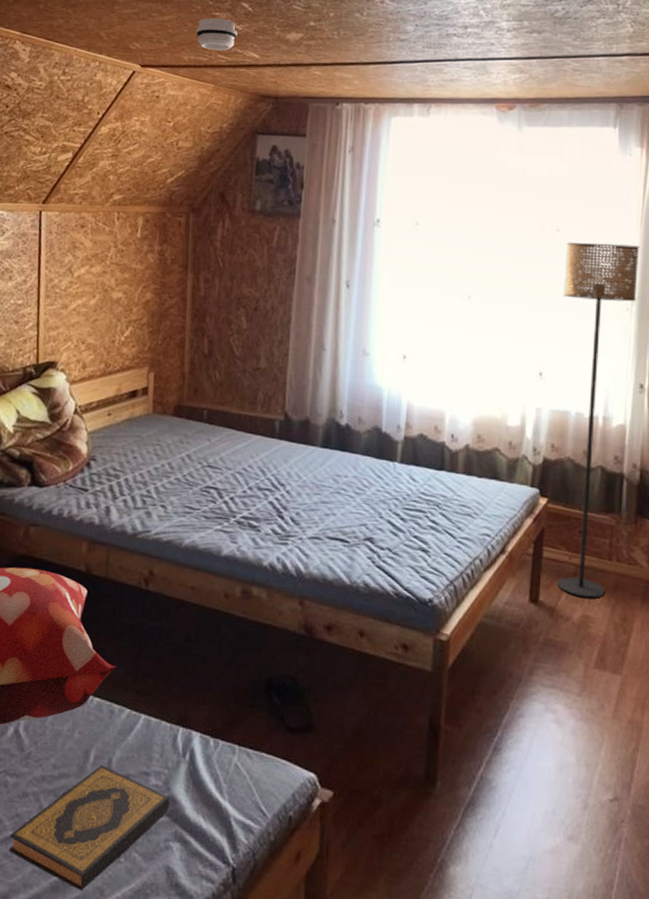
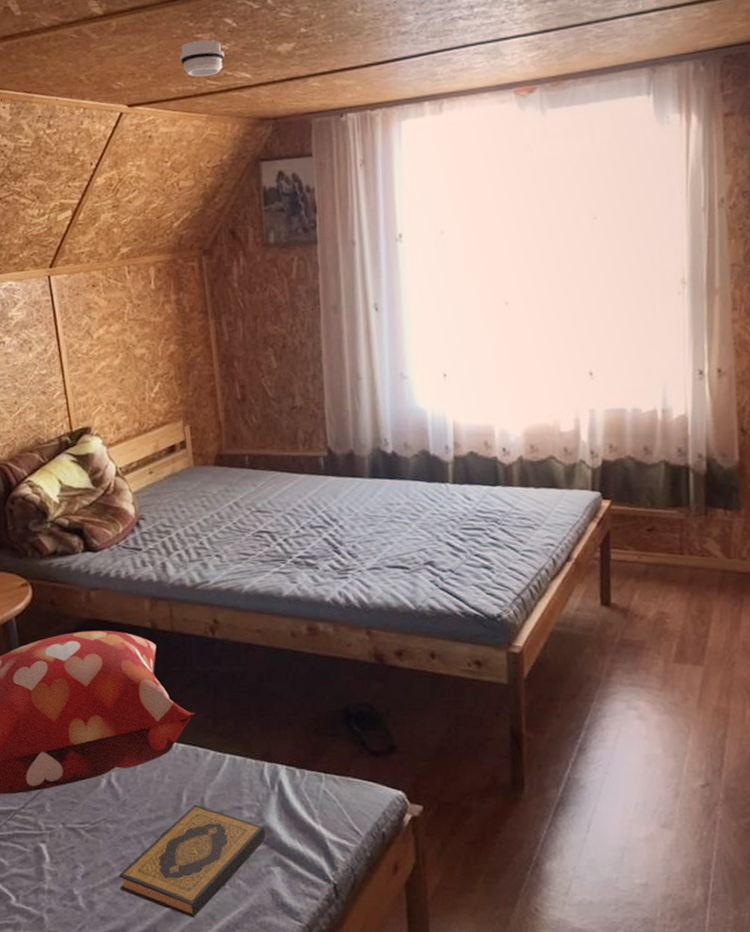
floor lamp: present [557,242,639,598] -> none [606,222,688,595]

